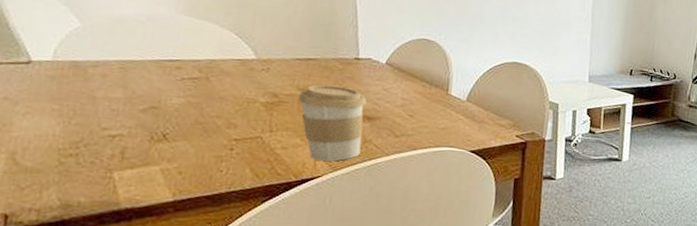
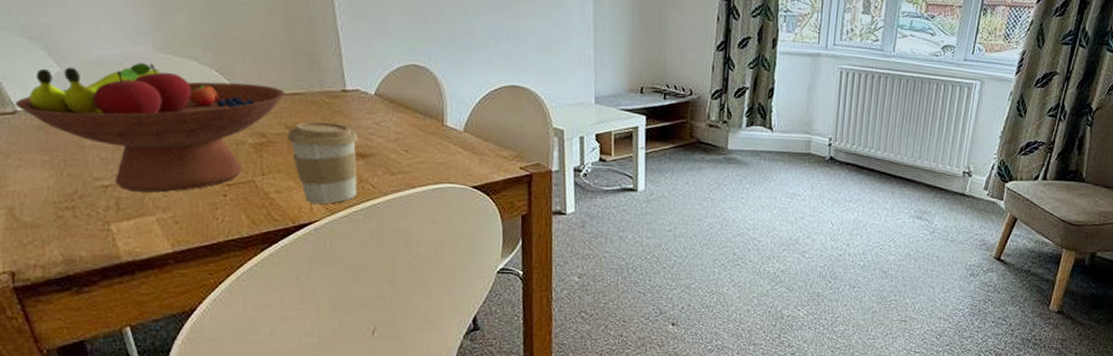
fruit bowl: none [30,22,301,145] -> present [15,63,286,193]

